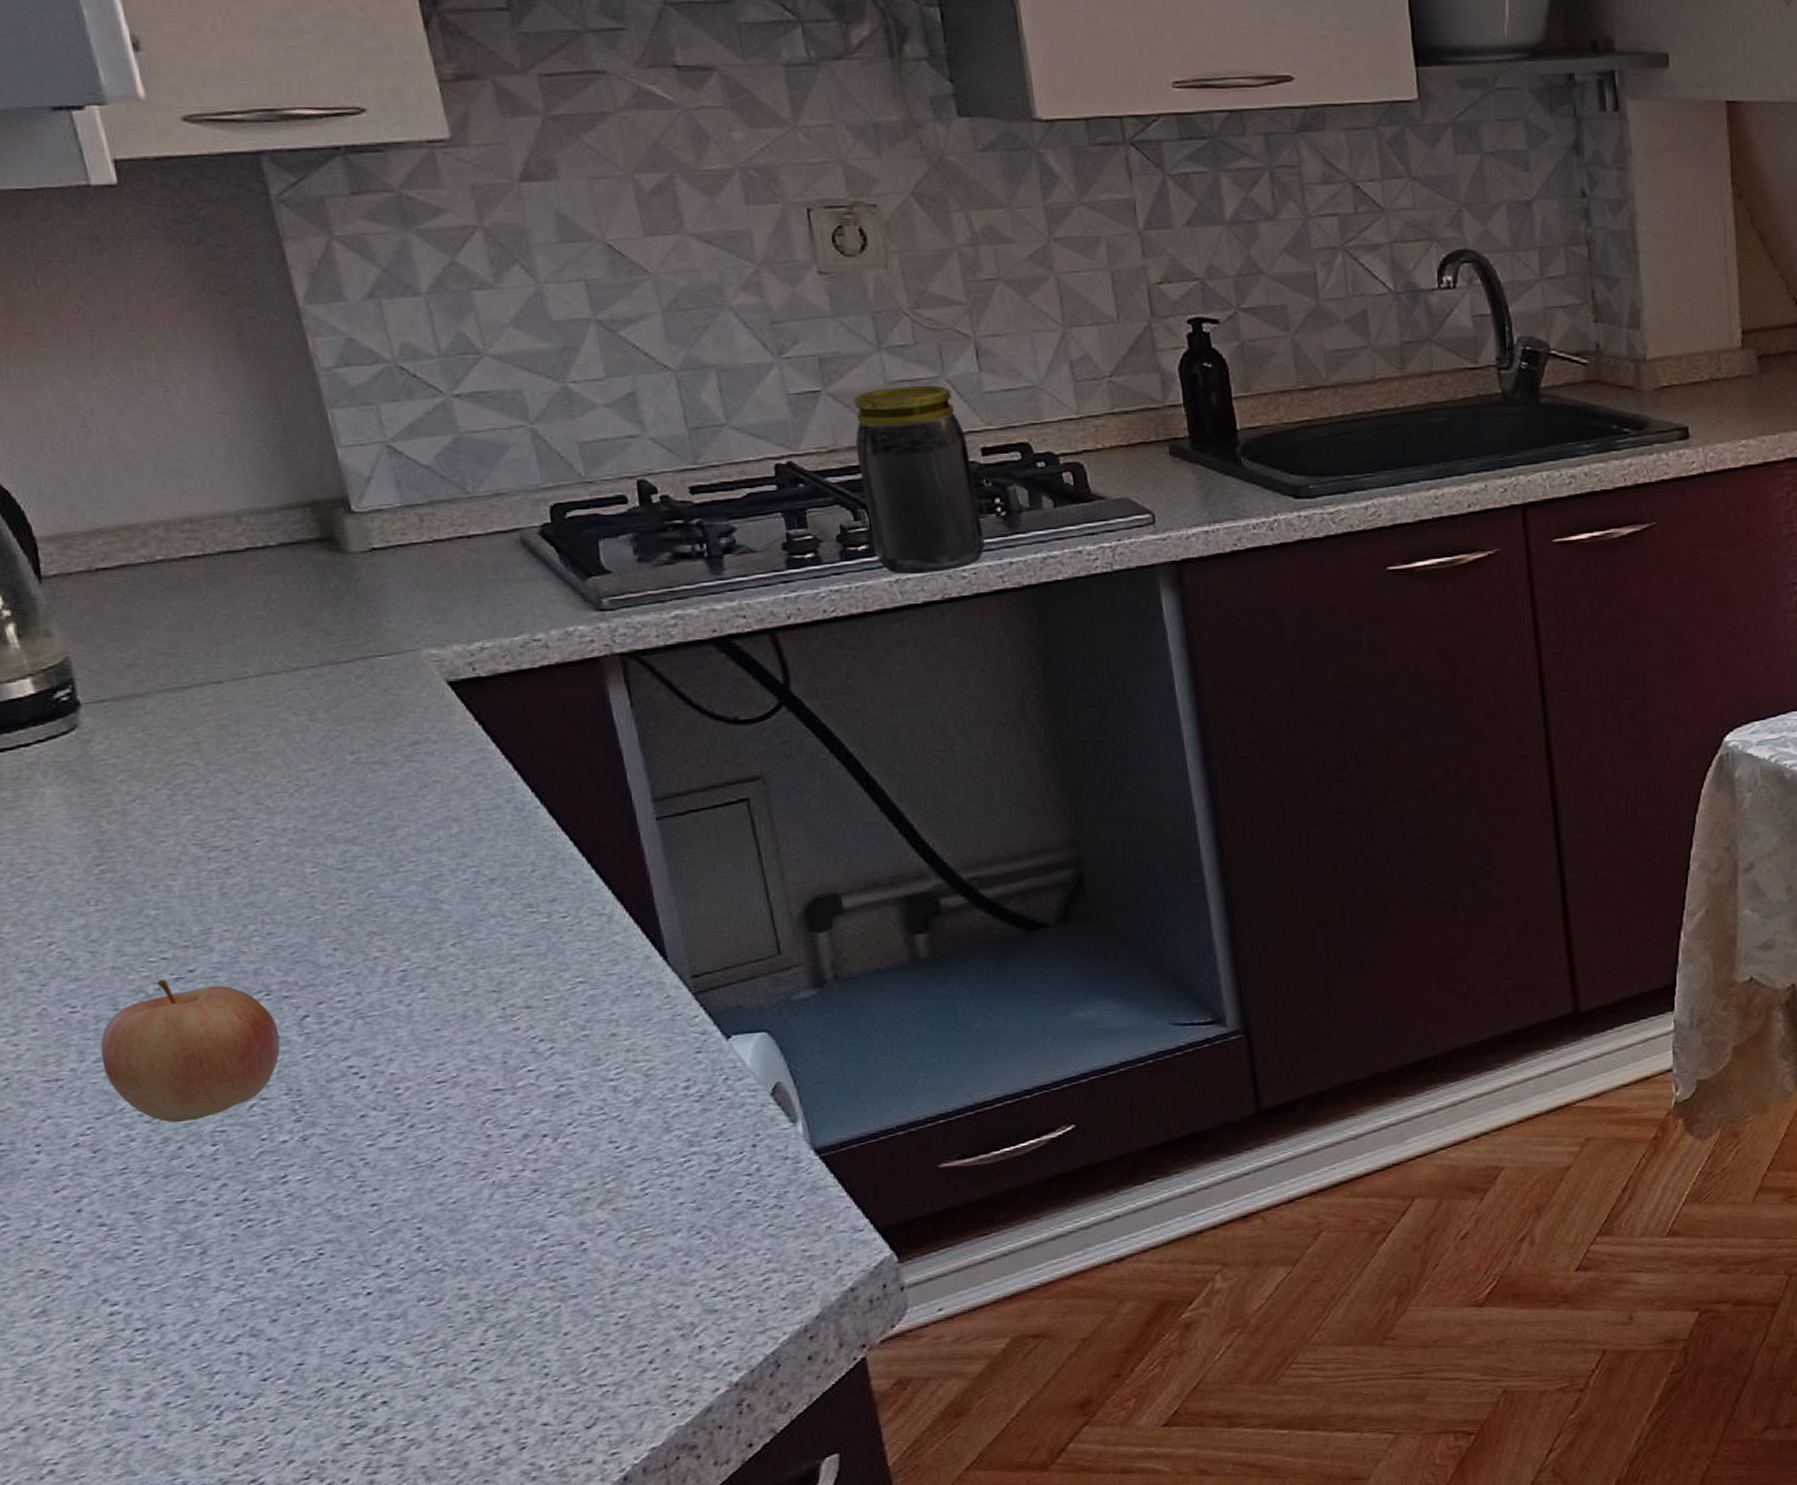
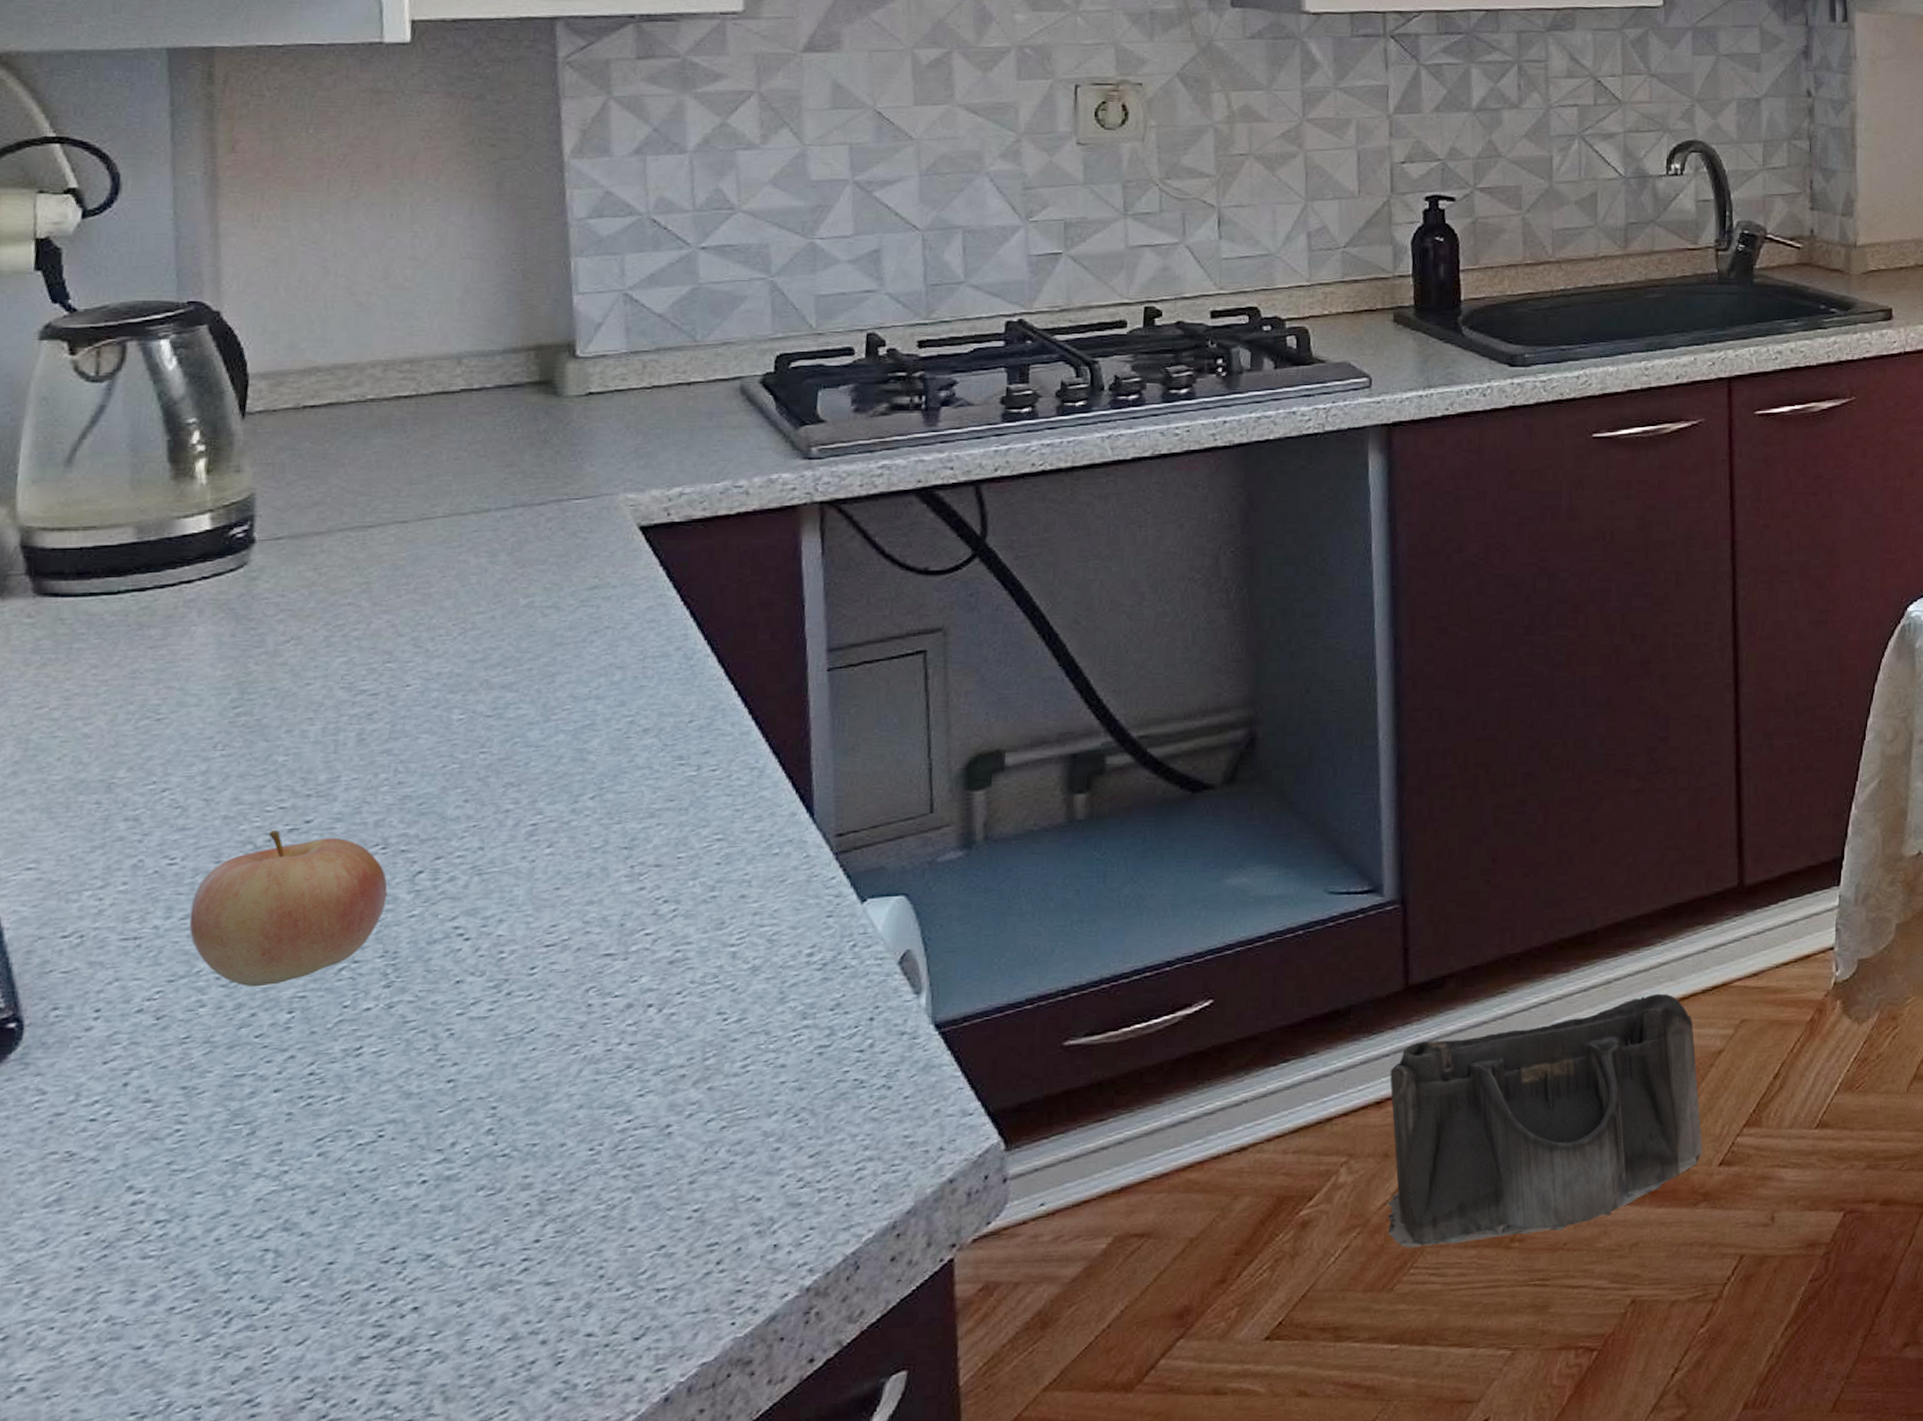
jar: present [853,385,985,575] -> none [1087,250,1202,431]
saddlebag: none [1252,1114,1559,1347] -> present [1386,993,1703,1249]

